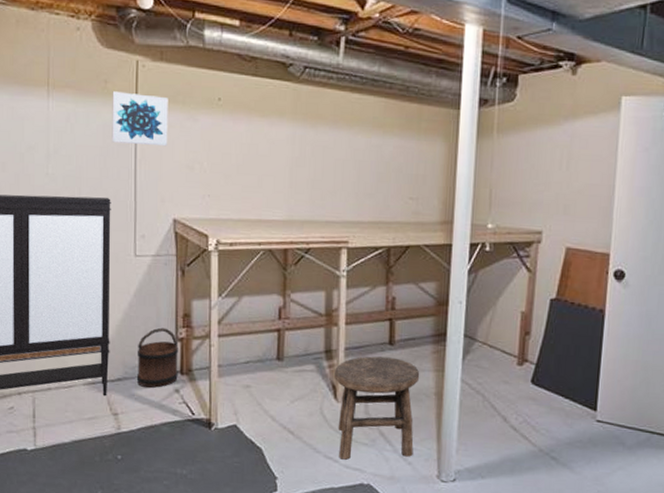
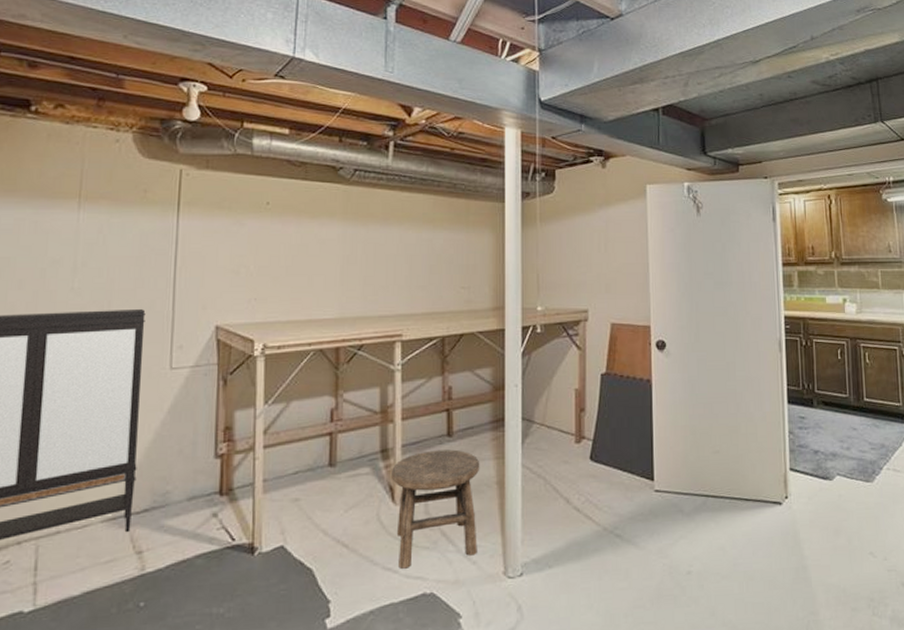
wall art: present [112,91,168,147] -> none [149,200,213,253]
bucket: present [137,327,179,388] -> none [168,444,218,516]

